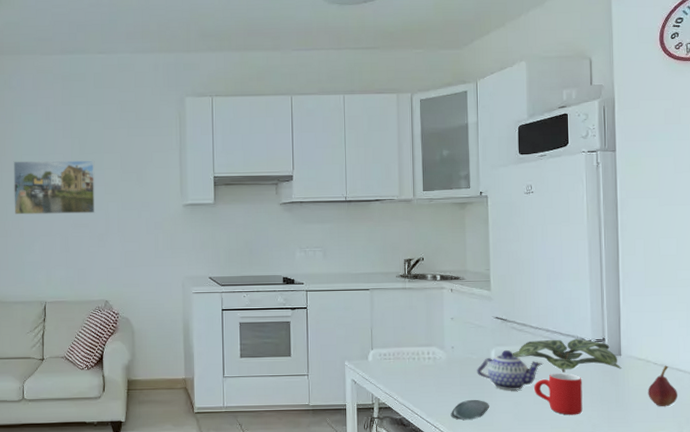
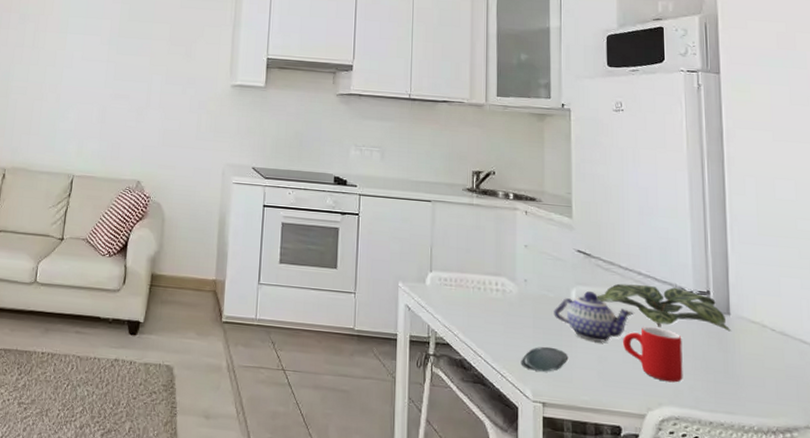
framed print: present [13,160,96,215] -> none [53,22,143,84]
fruit: present [648,365,677,407] -> none [764,333,802,387]

